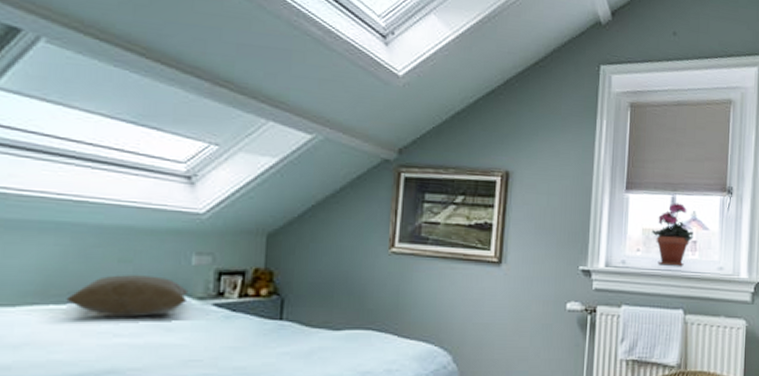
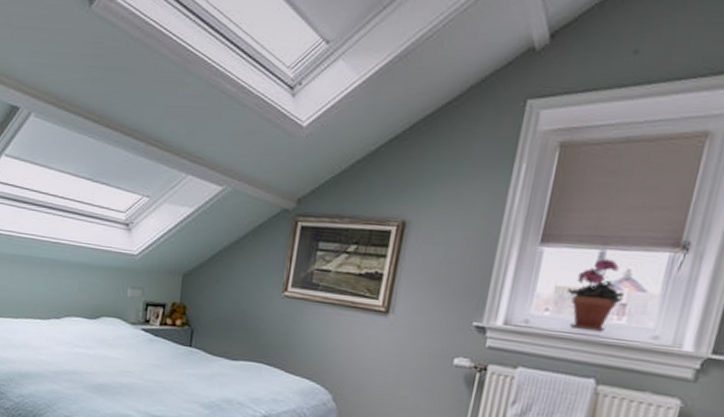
cushion: present [66,275,189,317] -> none [47,300,125,334]

